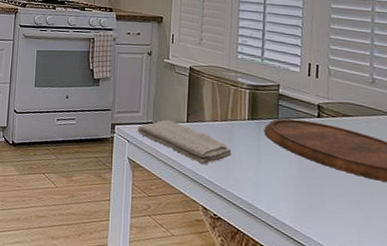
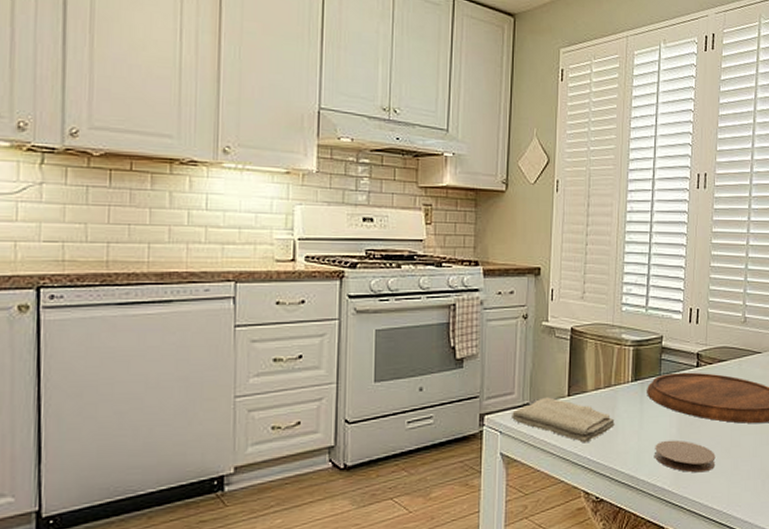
coaster: none [274,178,344,219] -> present [655,440,716,473]

